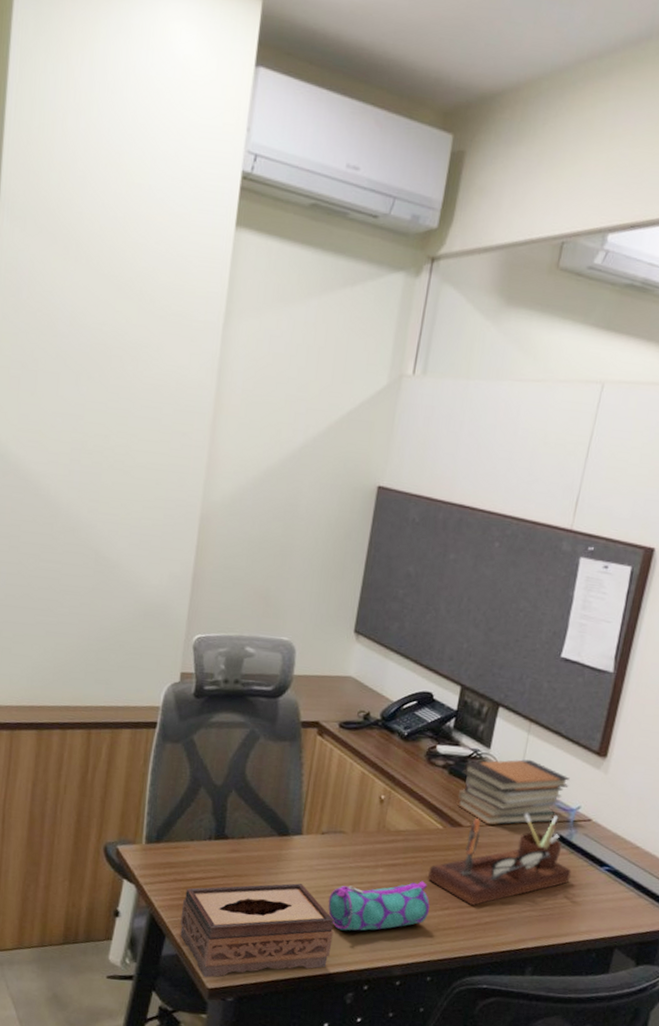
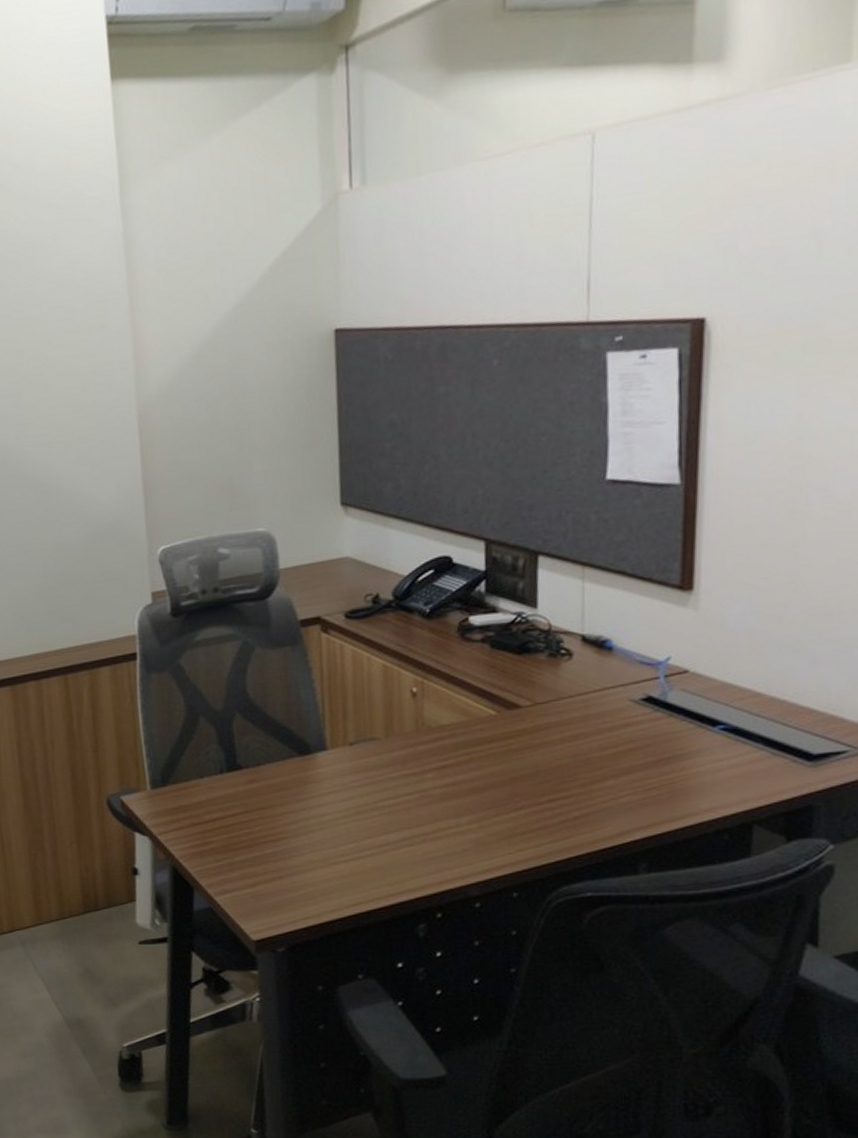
tissue box: present [180,883,334,978] -> none [205,806,388,928]
pencil case: present [328,881,430,931] -> none [373,780,499,853]
desk organizer: present [427,813,571,906] -> none [488,672,675,801]
book stack: present [456,759,570,825] -> none [507,612,649,700]

